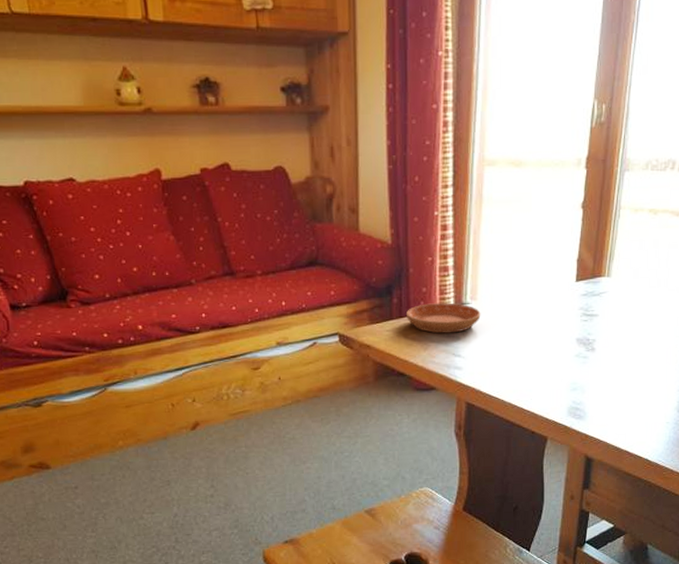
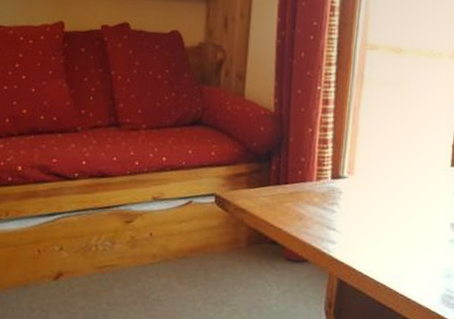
saucer: present [405,302,481,334] -> none [283,173,357,206]

